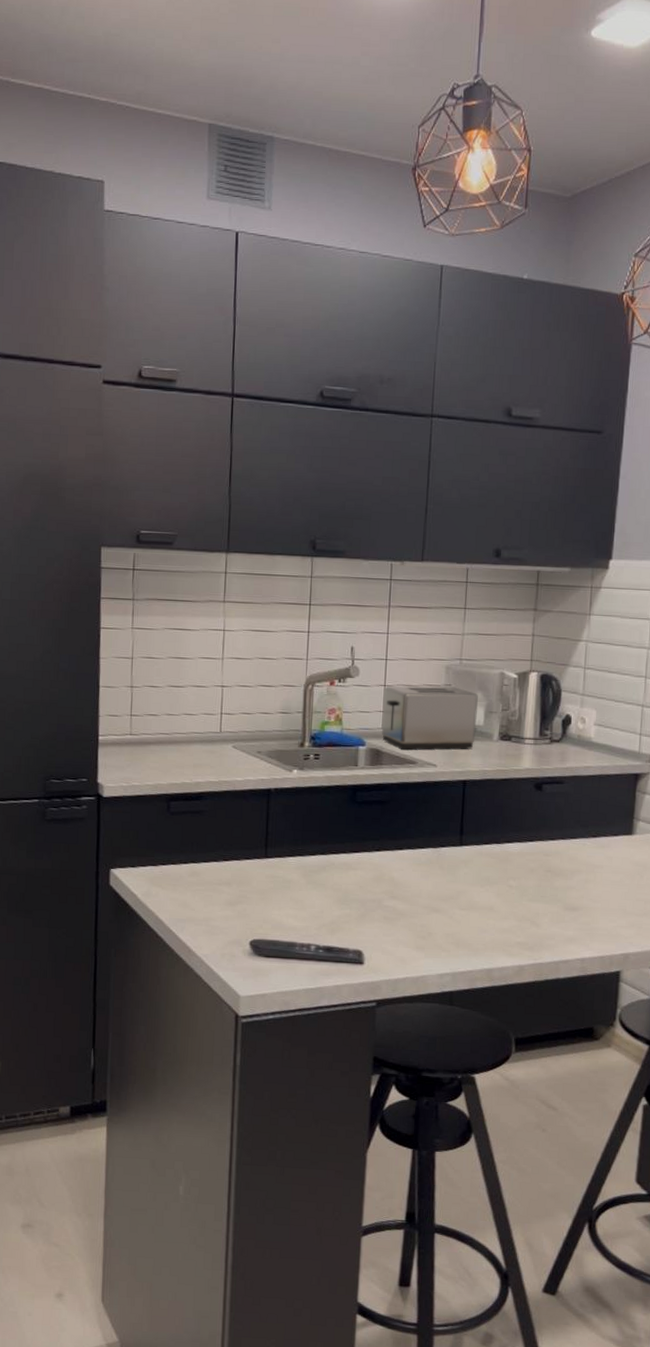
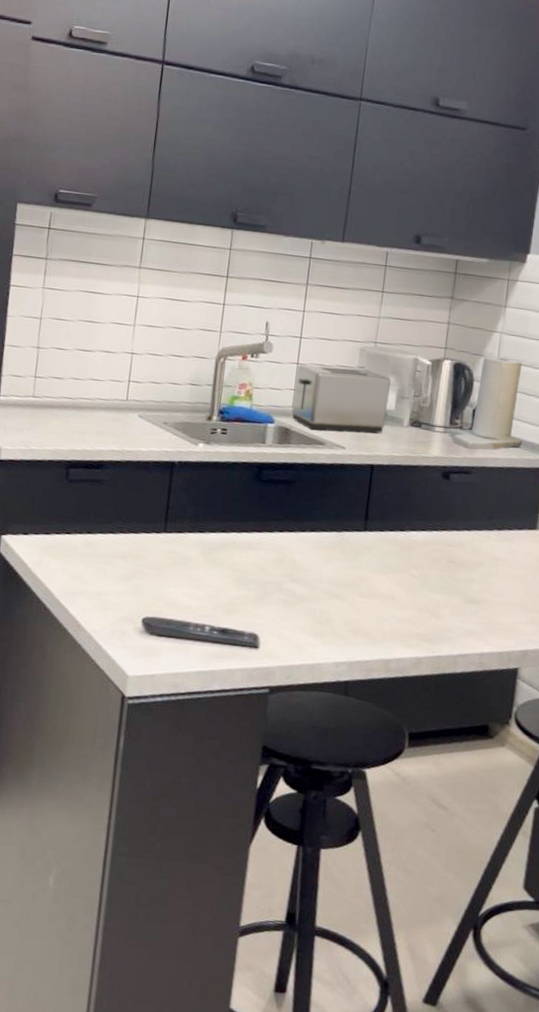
paper towel: none [538,665,614,759] -> present [448,356,523,450]

